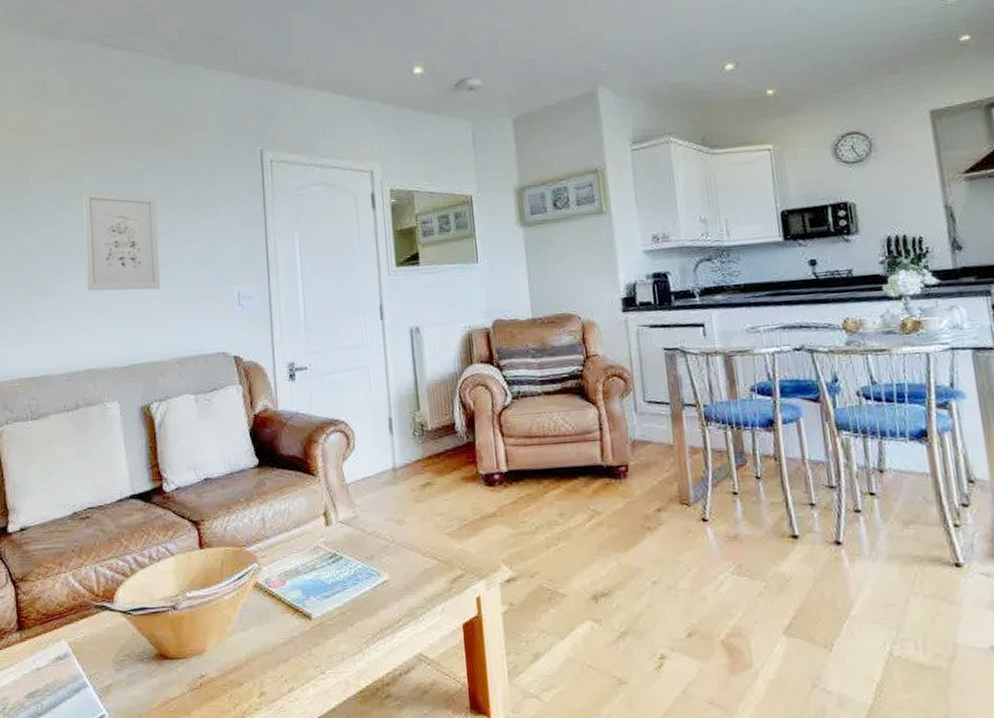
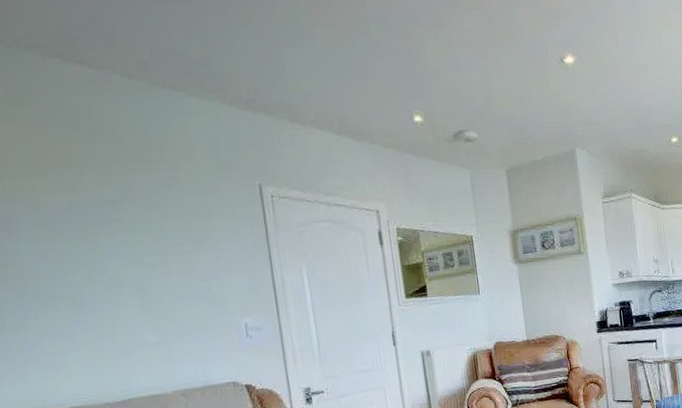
wall art: present [83,192,160,292] -> none [43,220,154,327]

